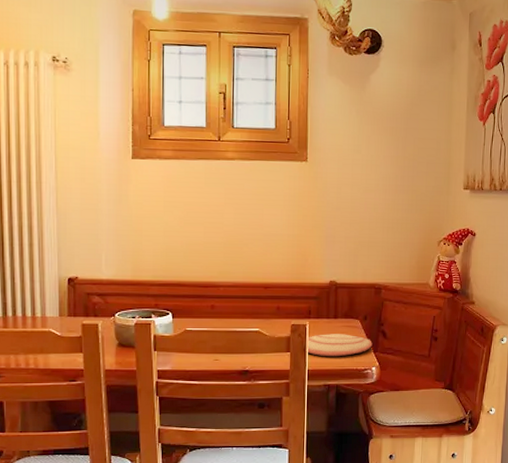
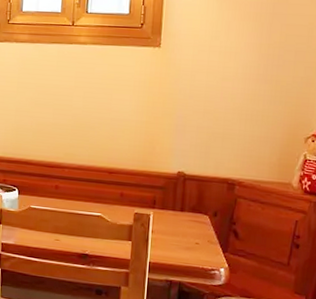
plate: present [306,334,372,356] -> none [148,226,222,253]

